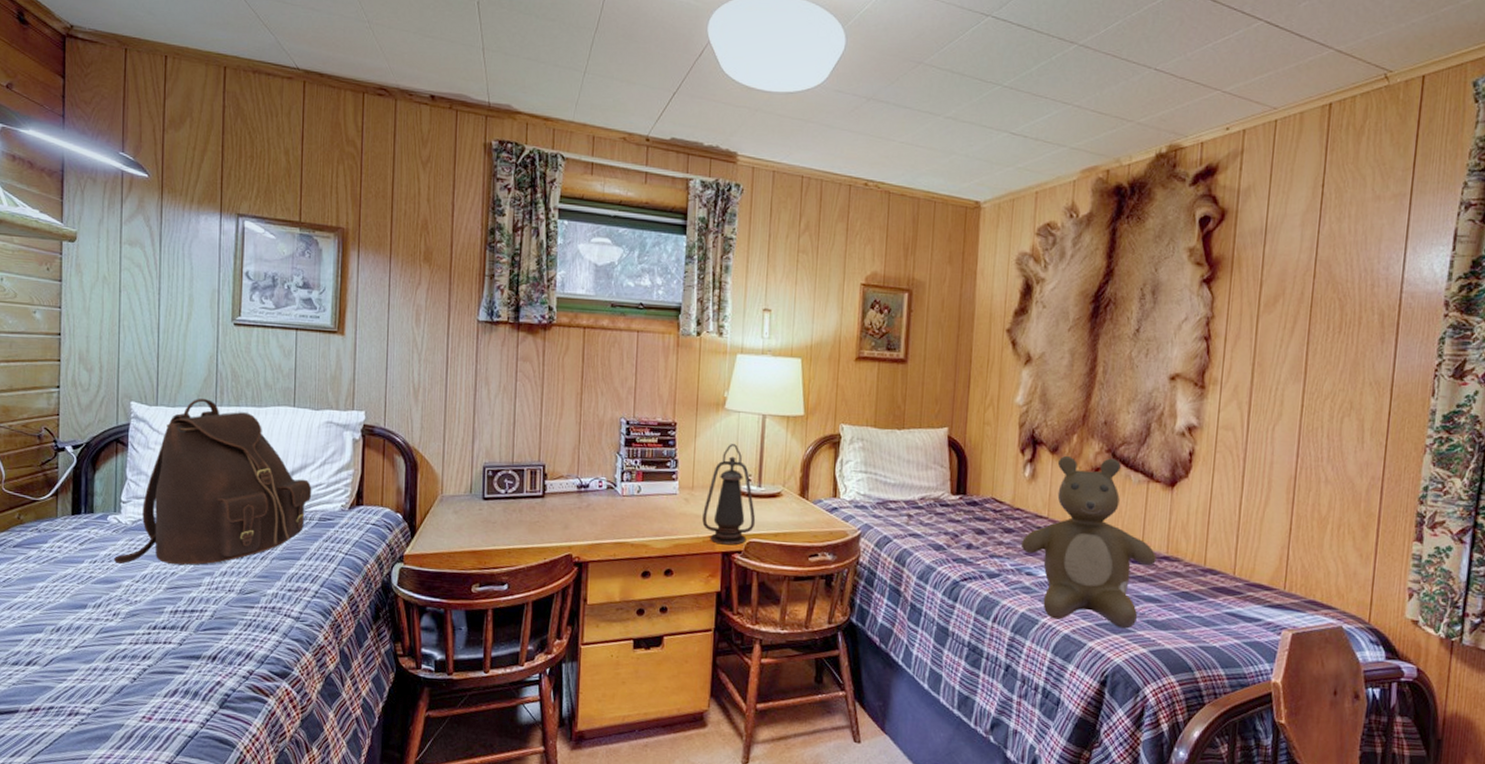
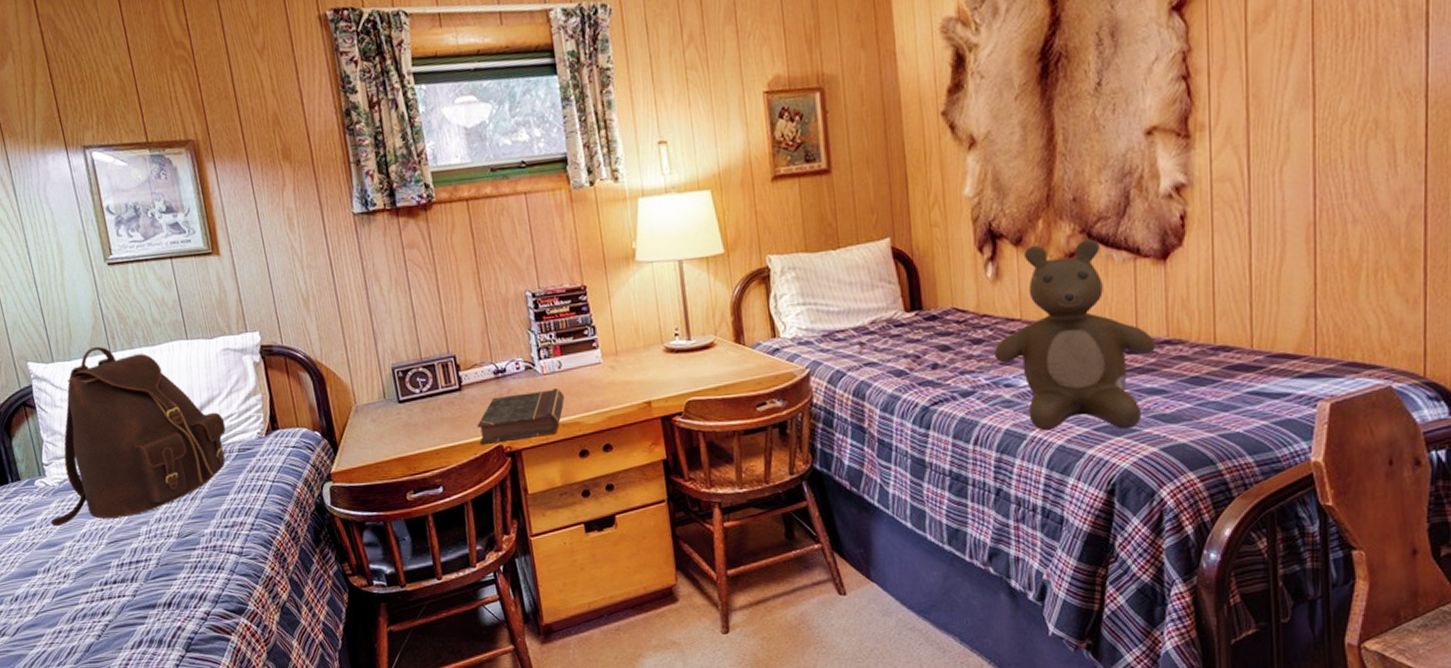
book: none [551,509,639,552] -> present [477,387,565,445]
lantern: present [702,444,756,545] -> none [632,298,692,409]

